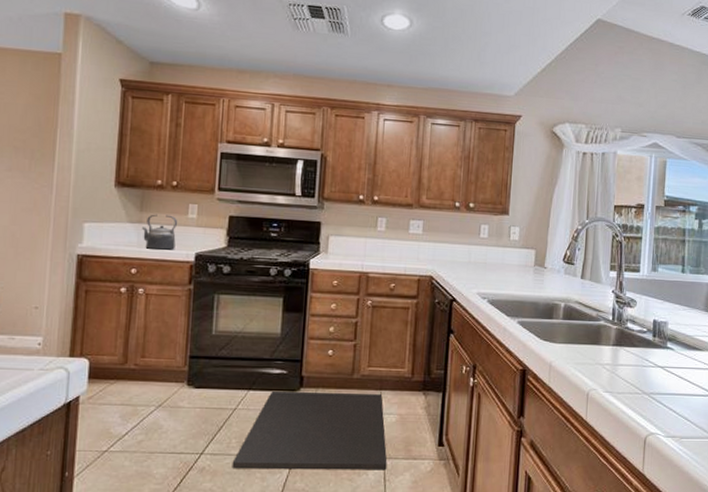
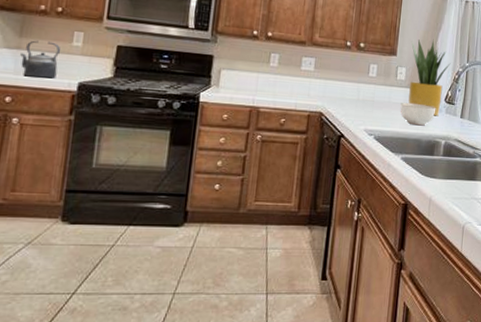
doormat: present [232,390,387,470] -> none [106,226,270,308]
bowl: none [514,263,554,288] -> present [400,102,436,126]
planter: none [522,195,569,278] -> present [408,39,451,116]

